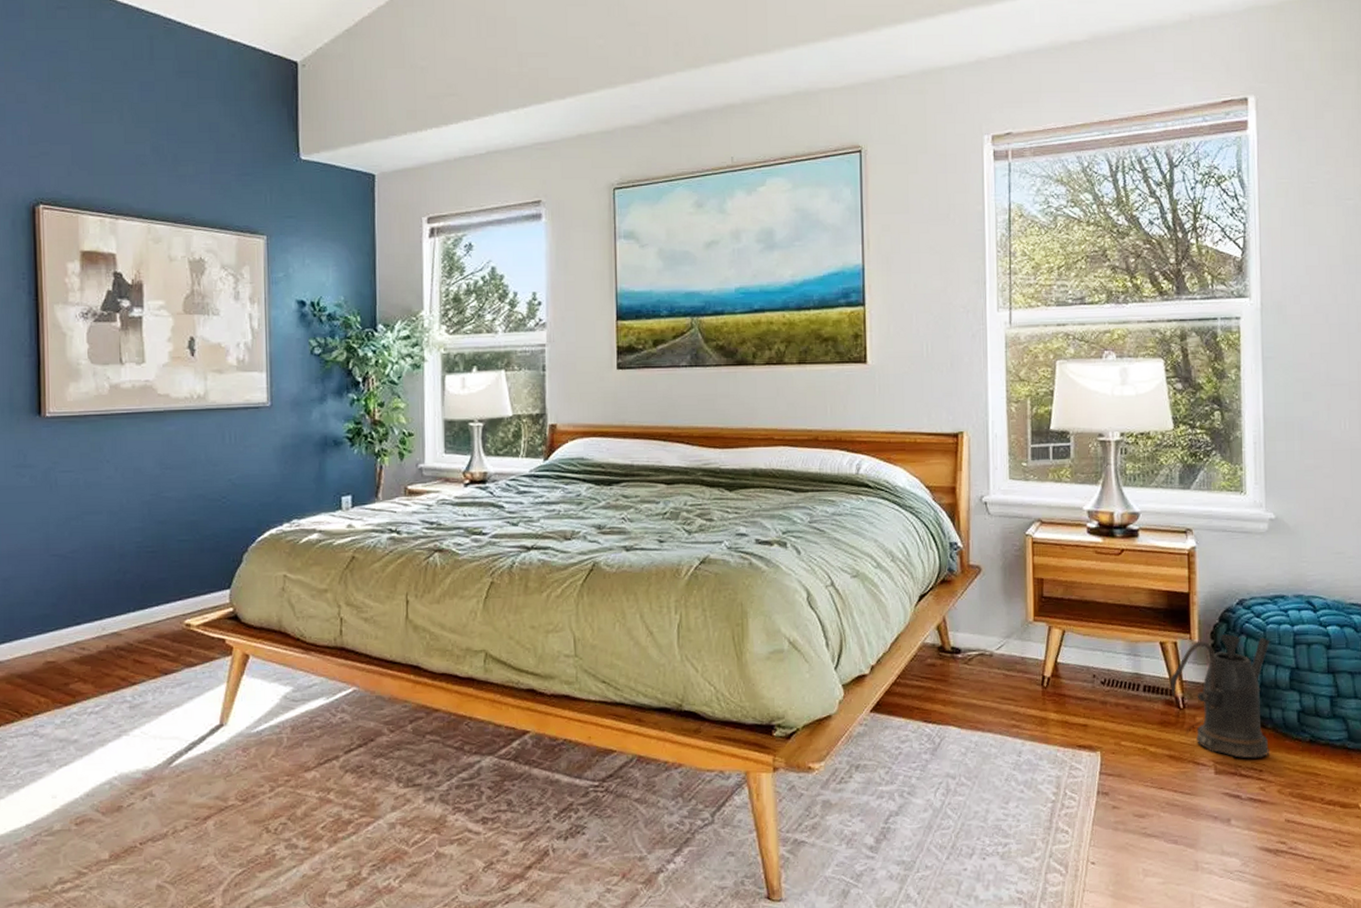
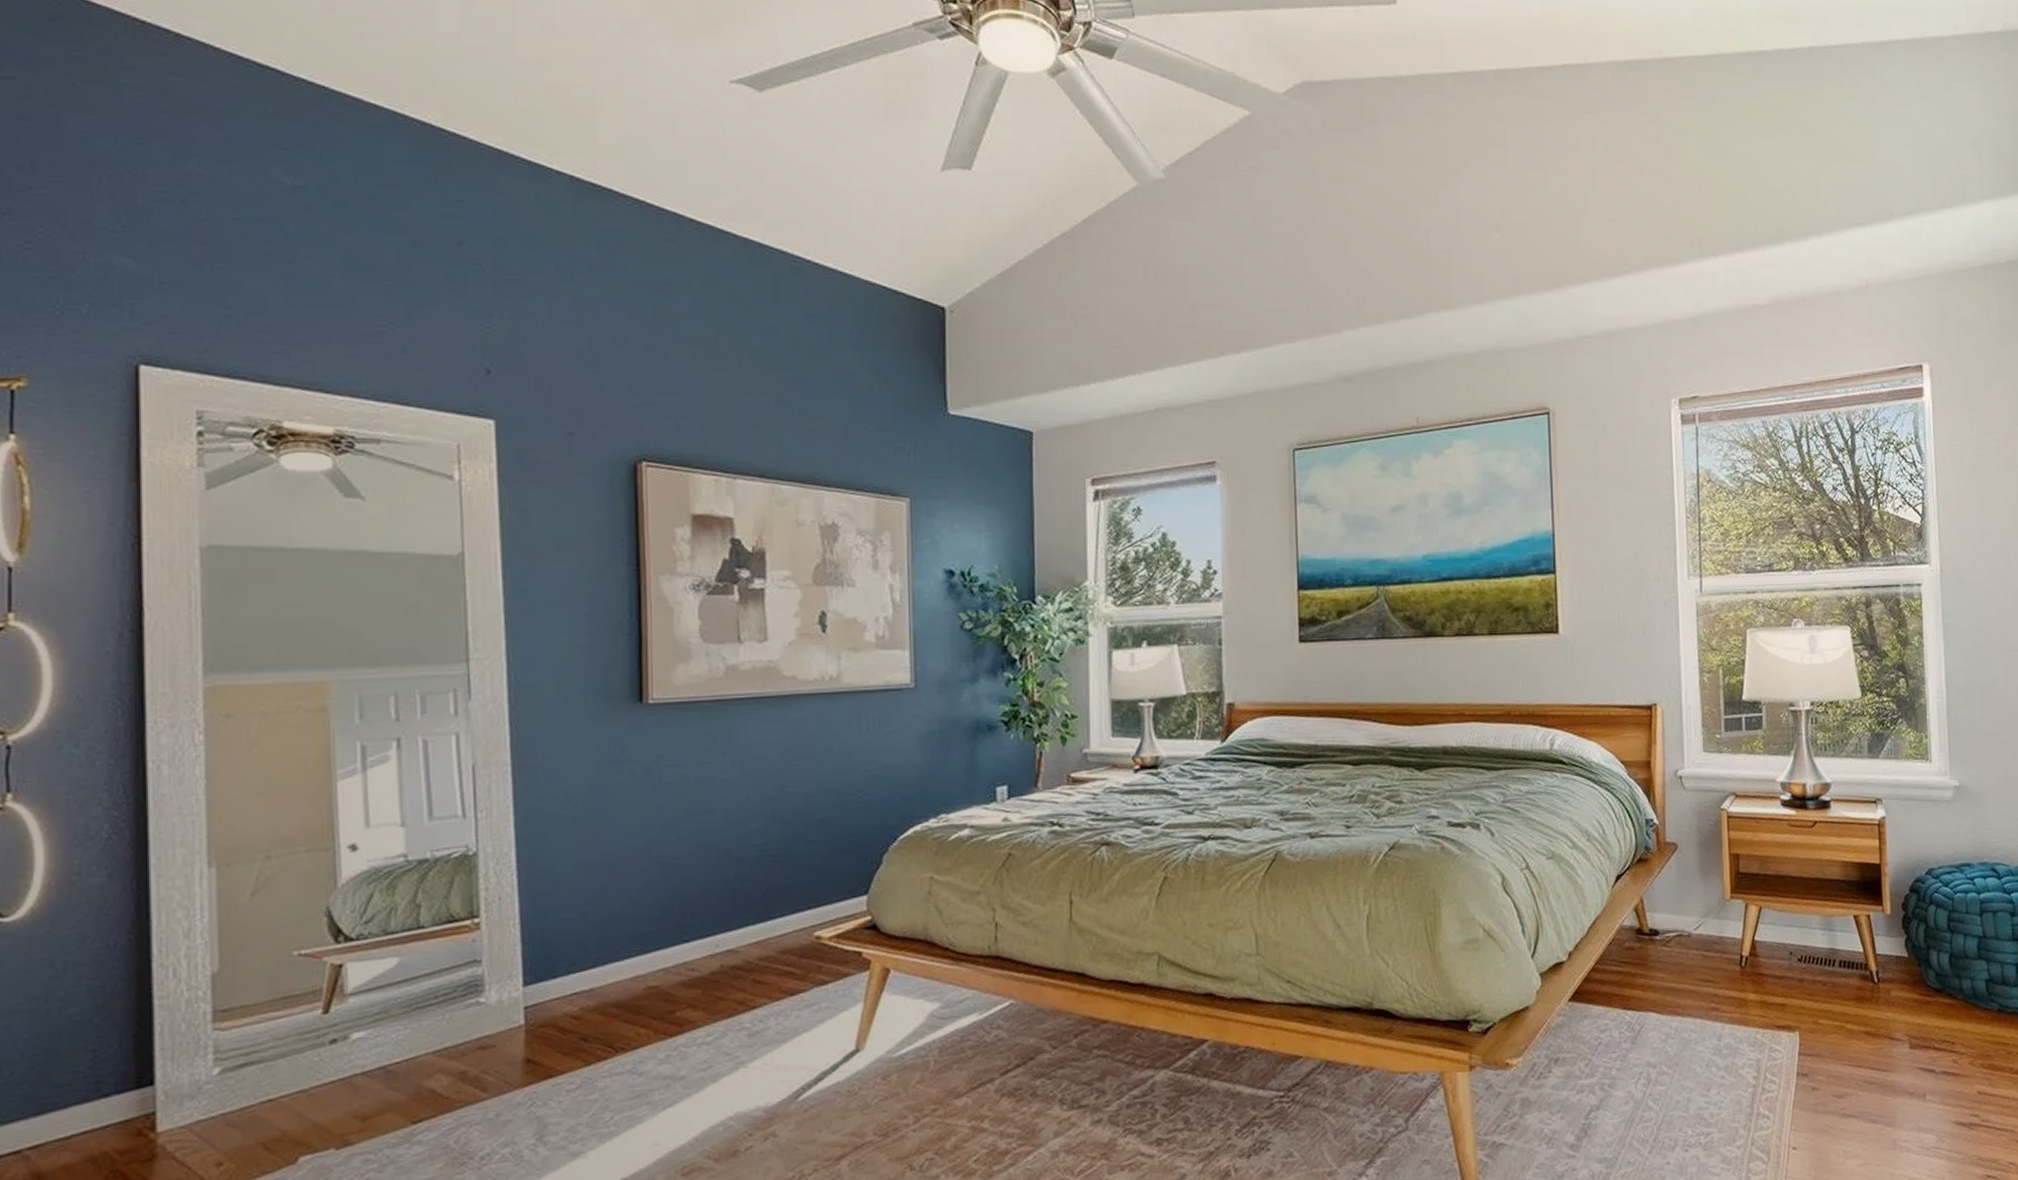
watering can: present [1169,634,1270,759] -> none [1864,905,1961,1031]

